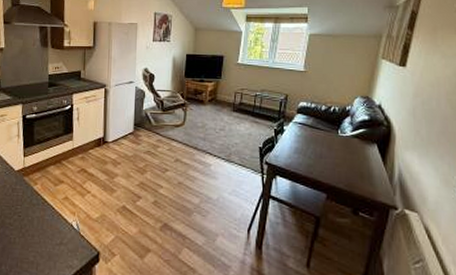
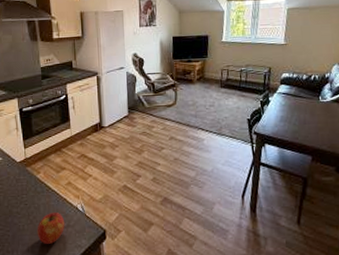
apple: none [28,228,58,261] -> present [37,213,65,244]

